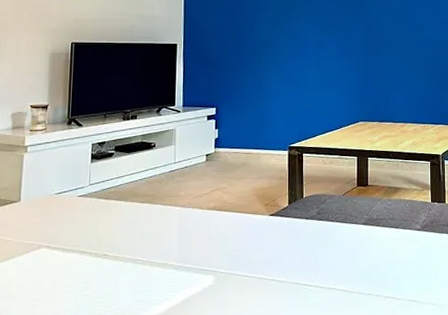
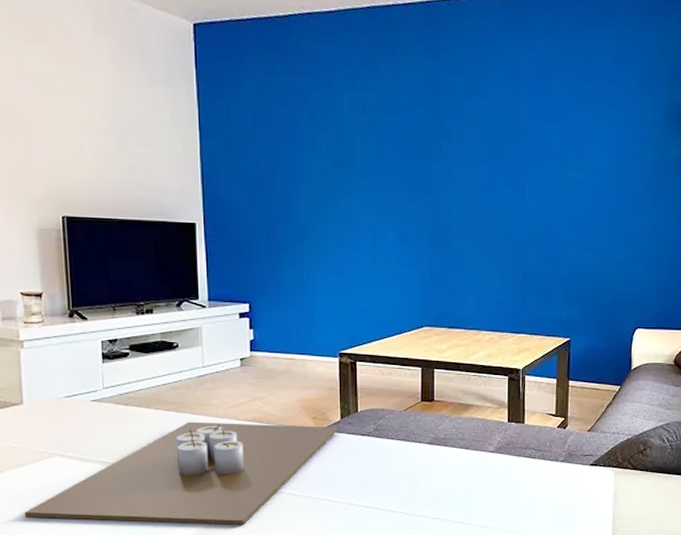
candle: none [8,211,287,308] -> present [24,421,339,525]

